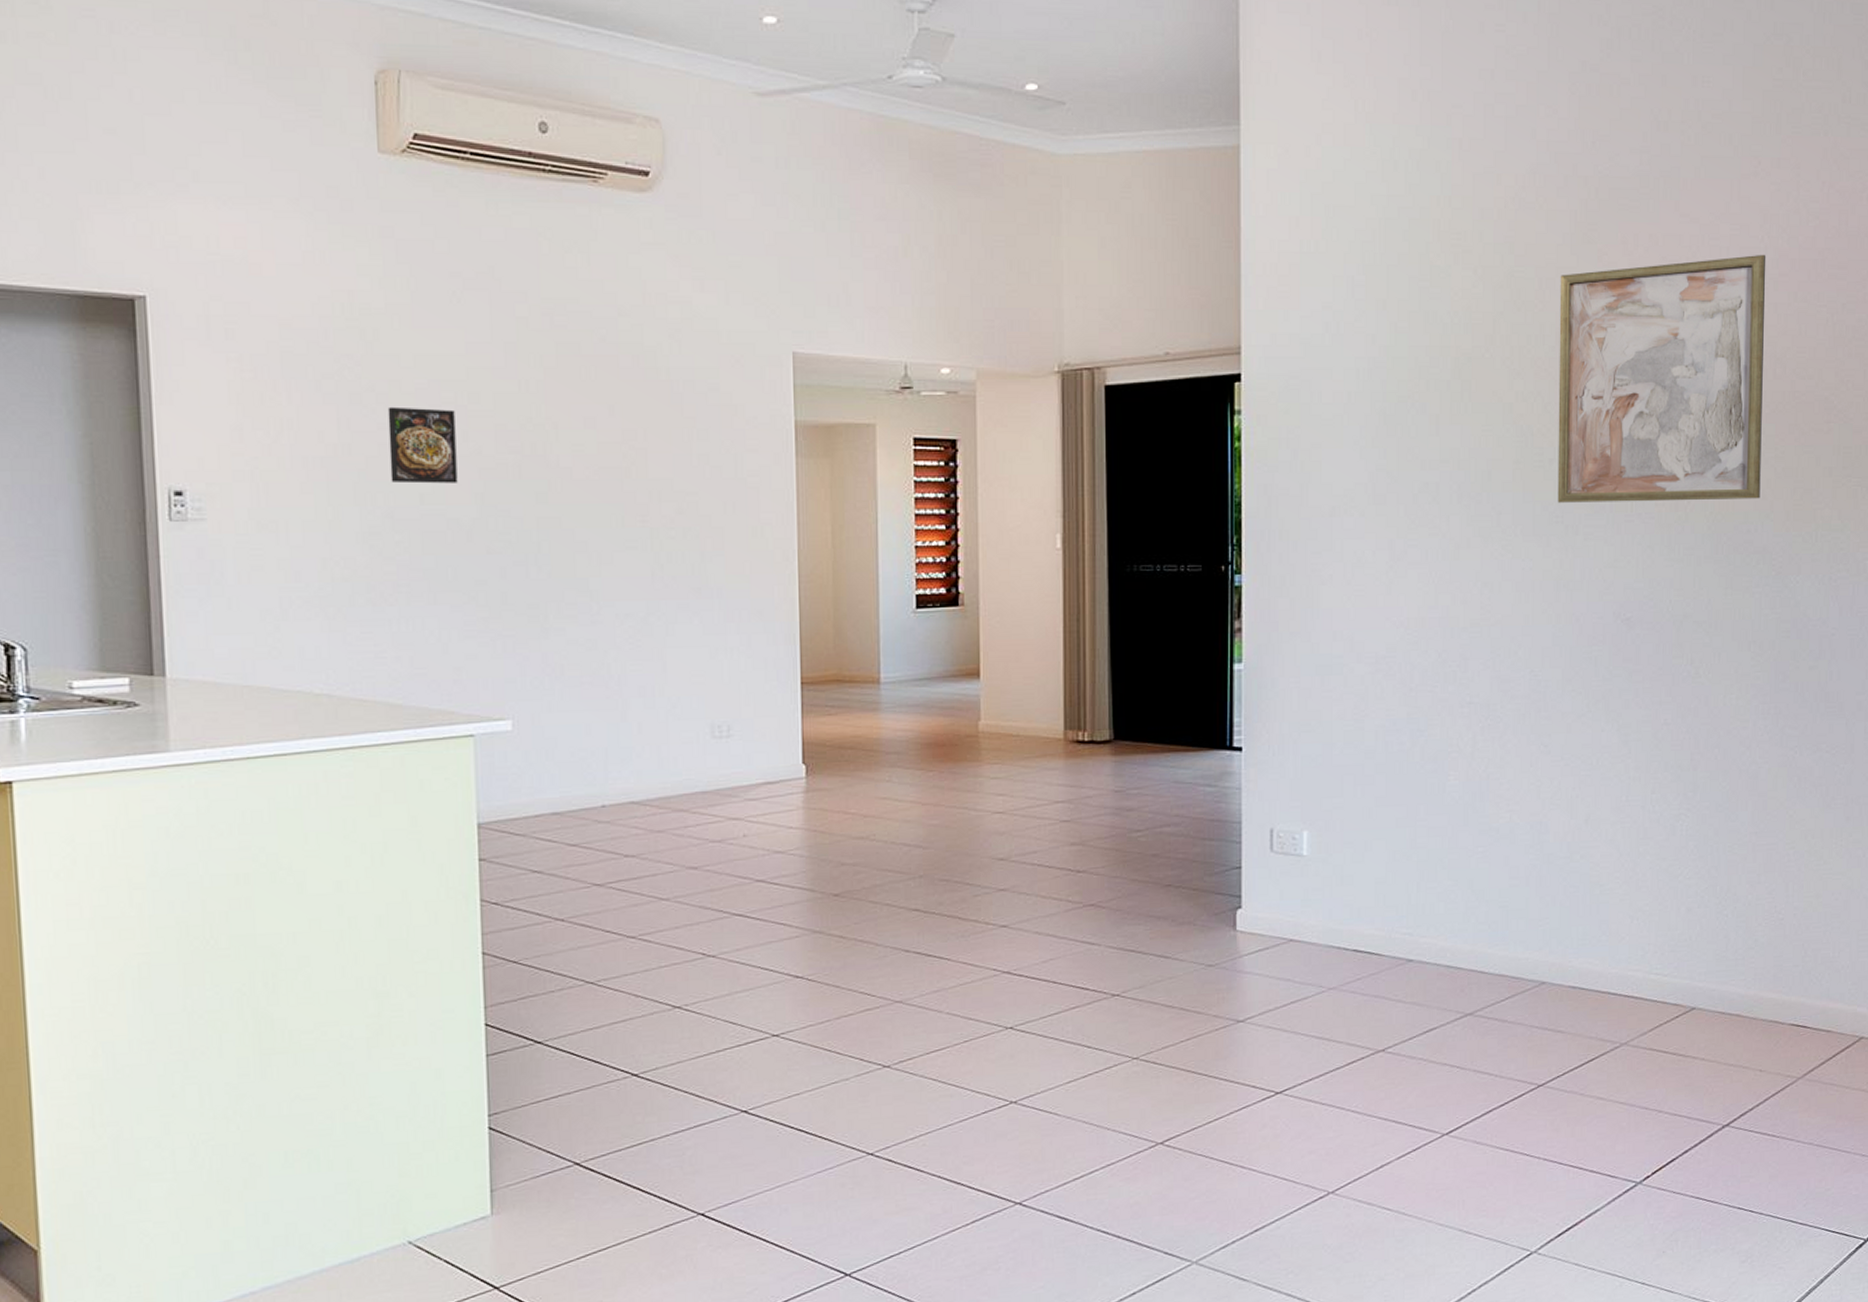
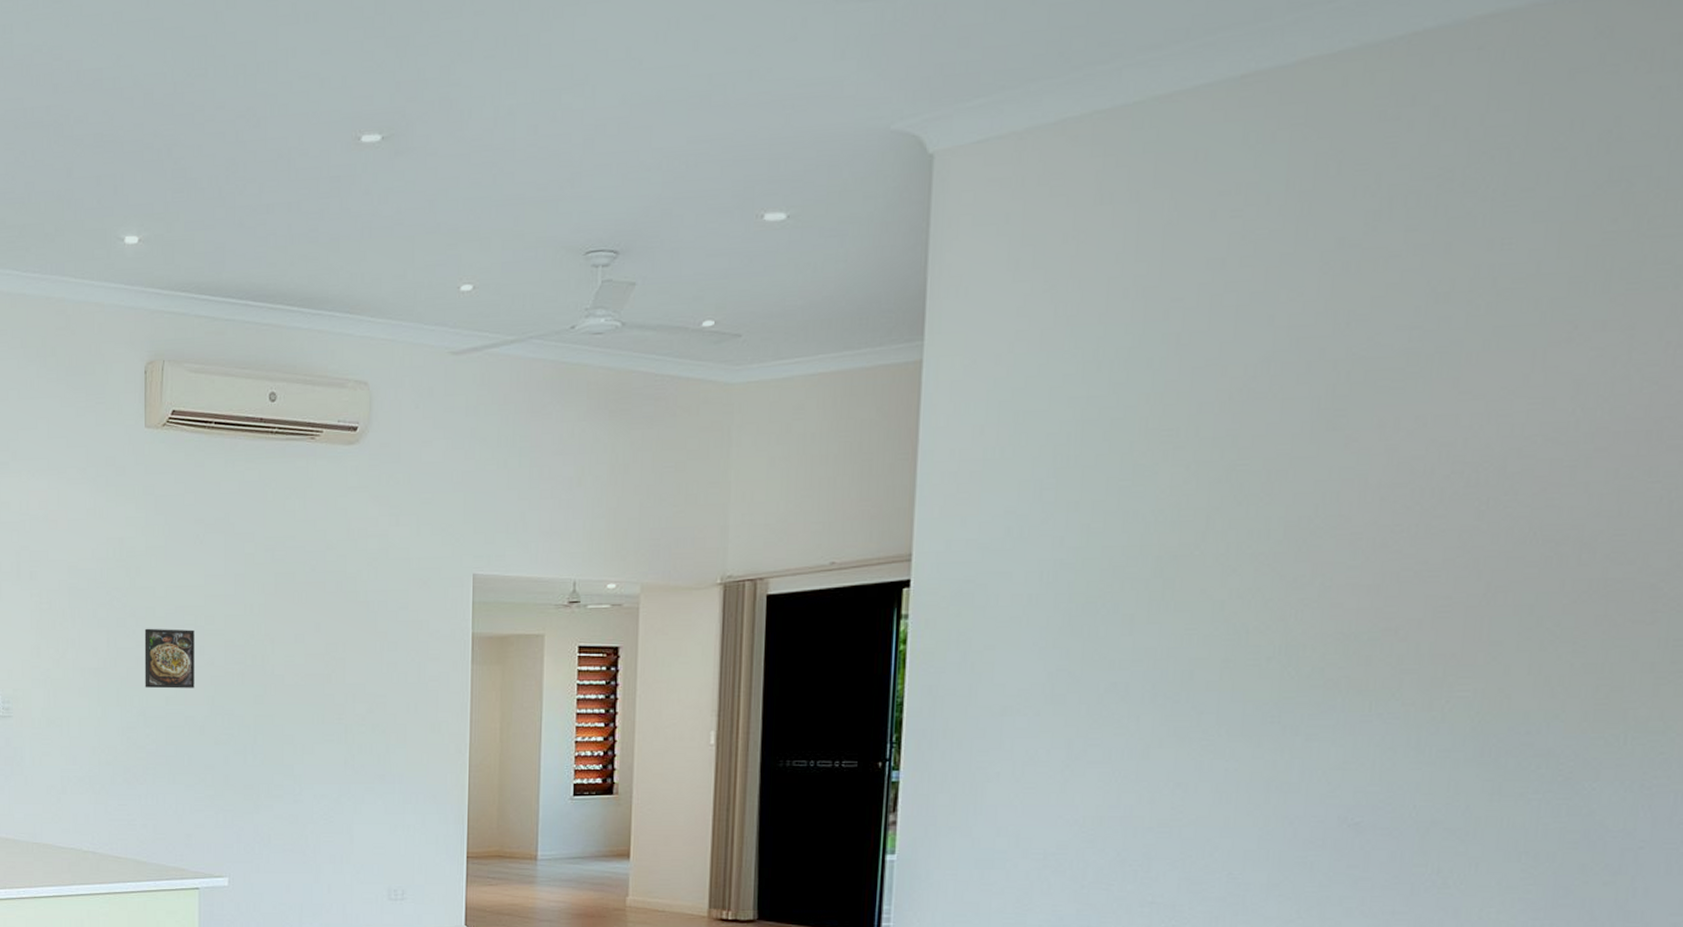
wall art: present [1557,254,1766,503] -> none [1274,428,1578,702]

